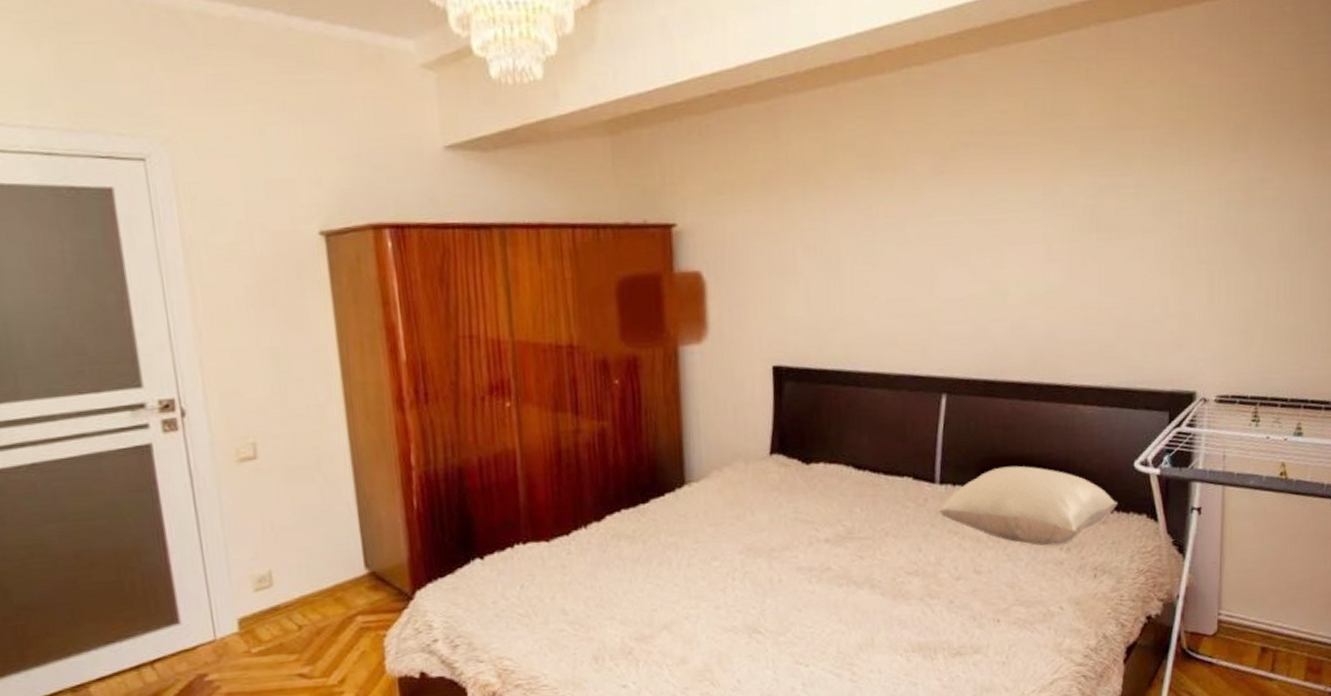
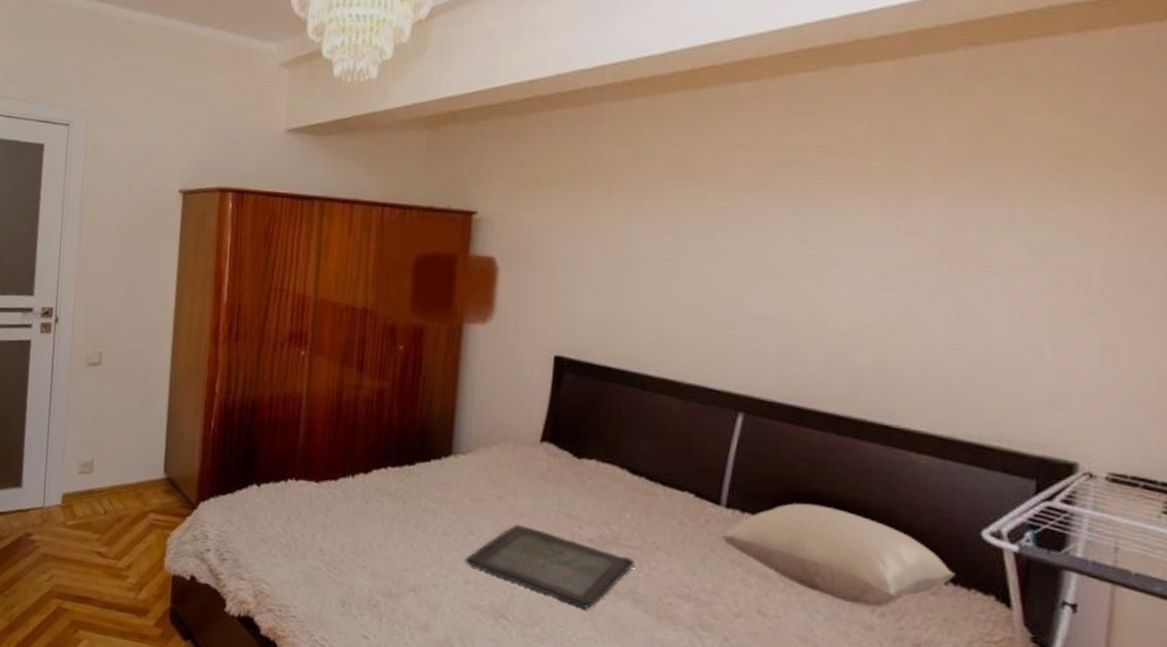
serving tray: none [713,540,868,605] -> present [465,524,634,609]

